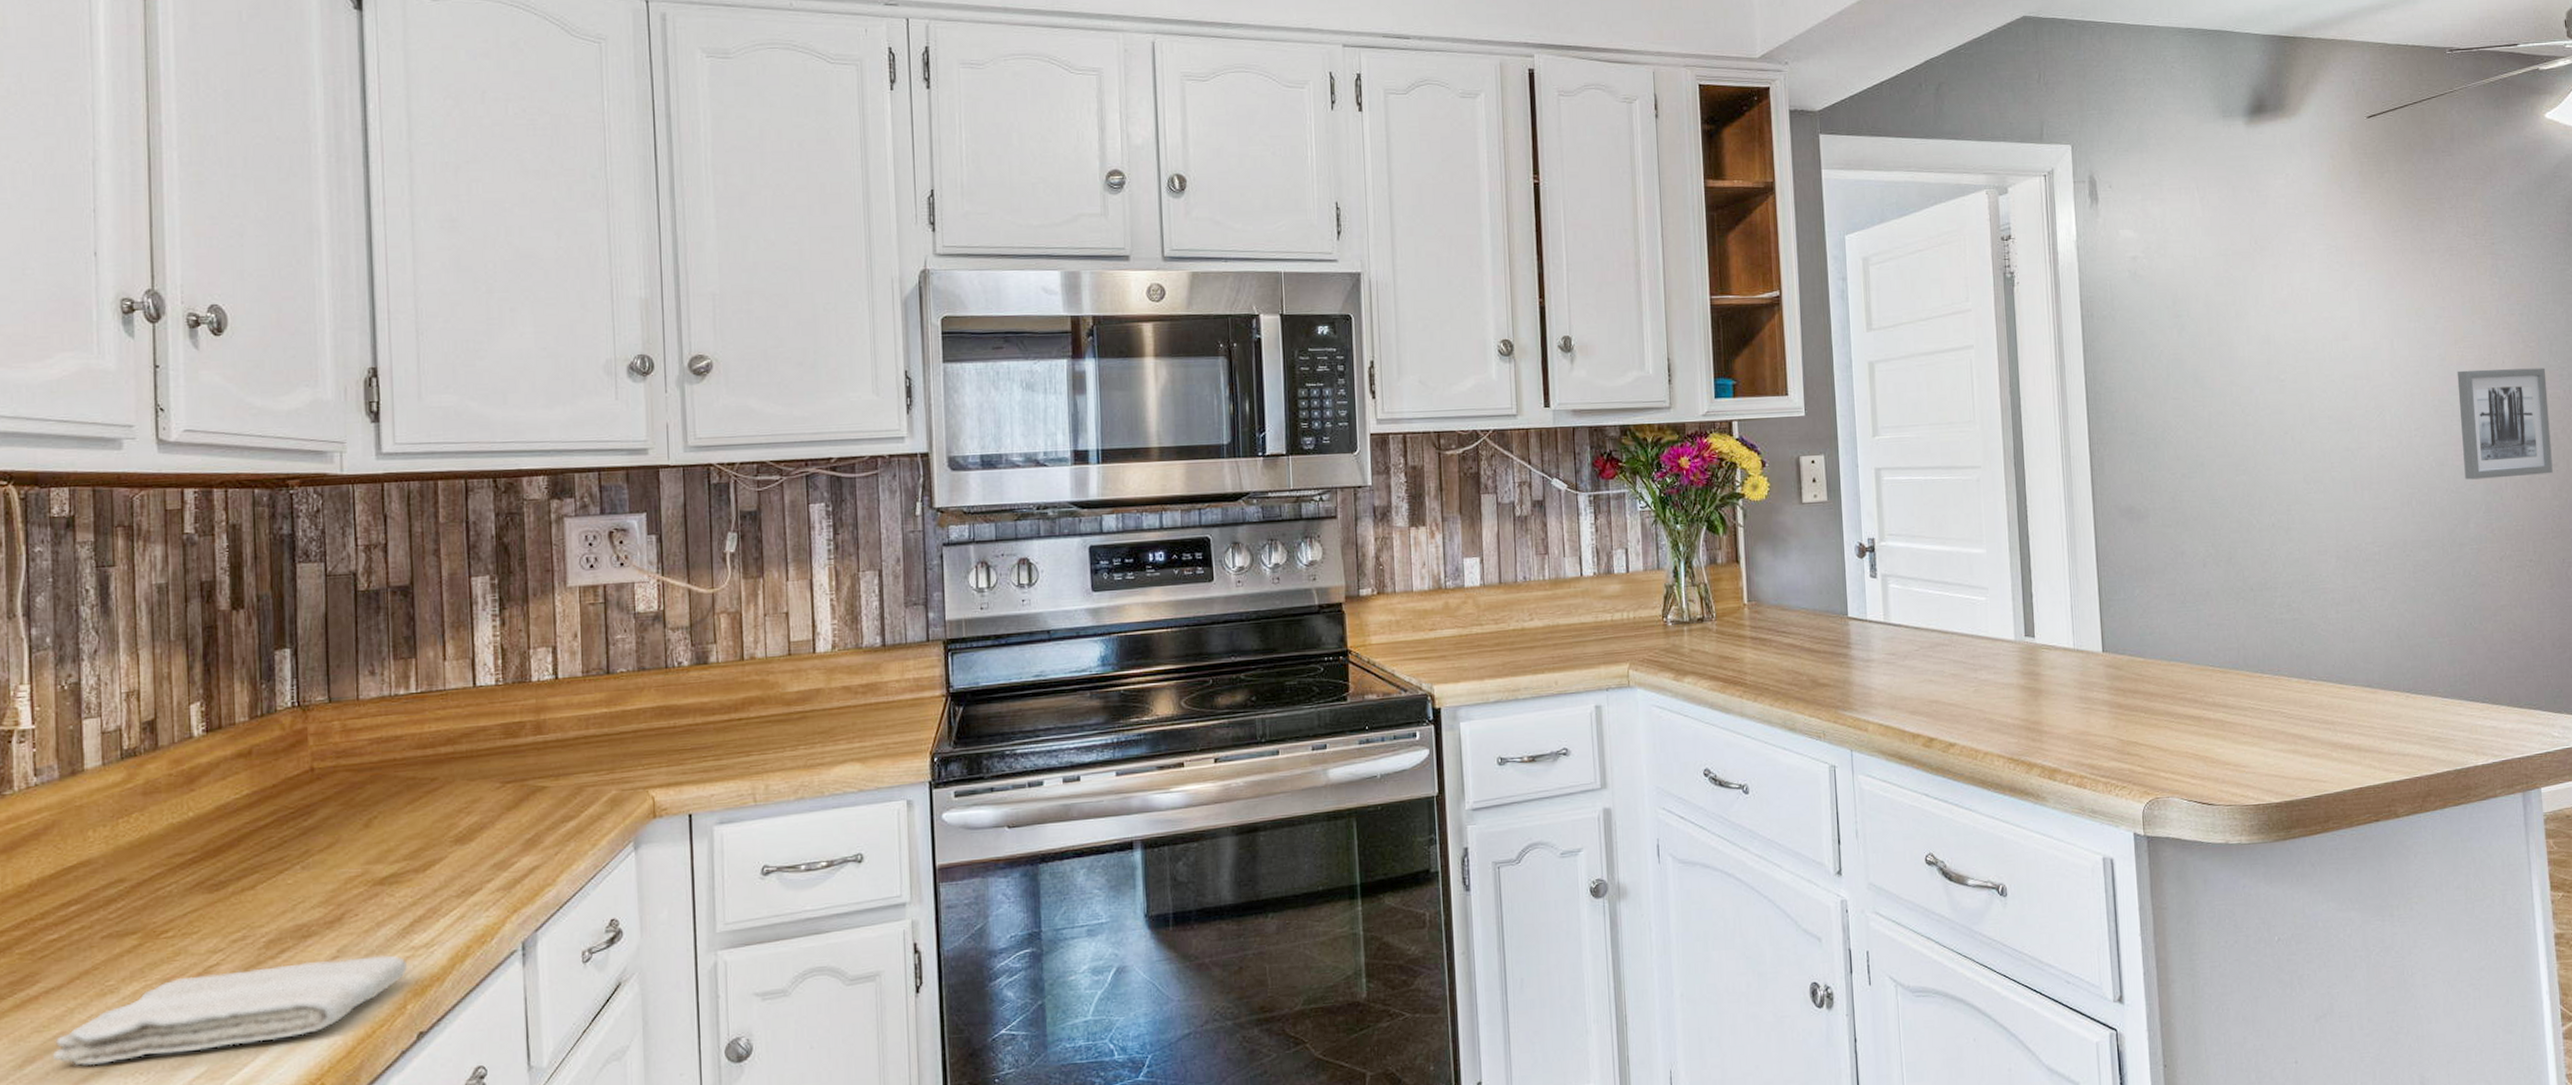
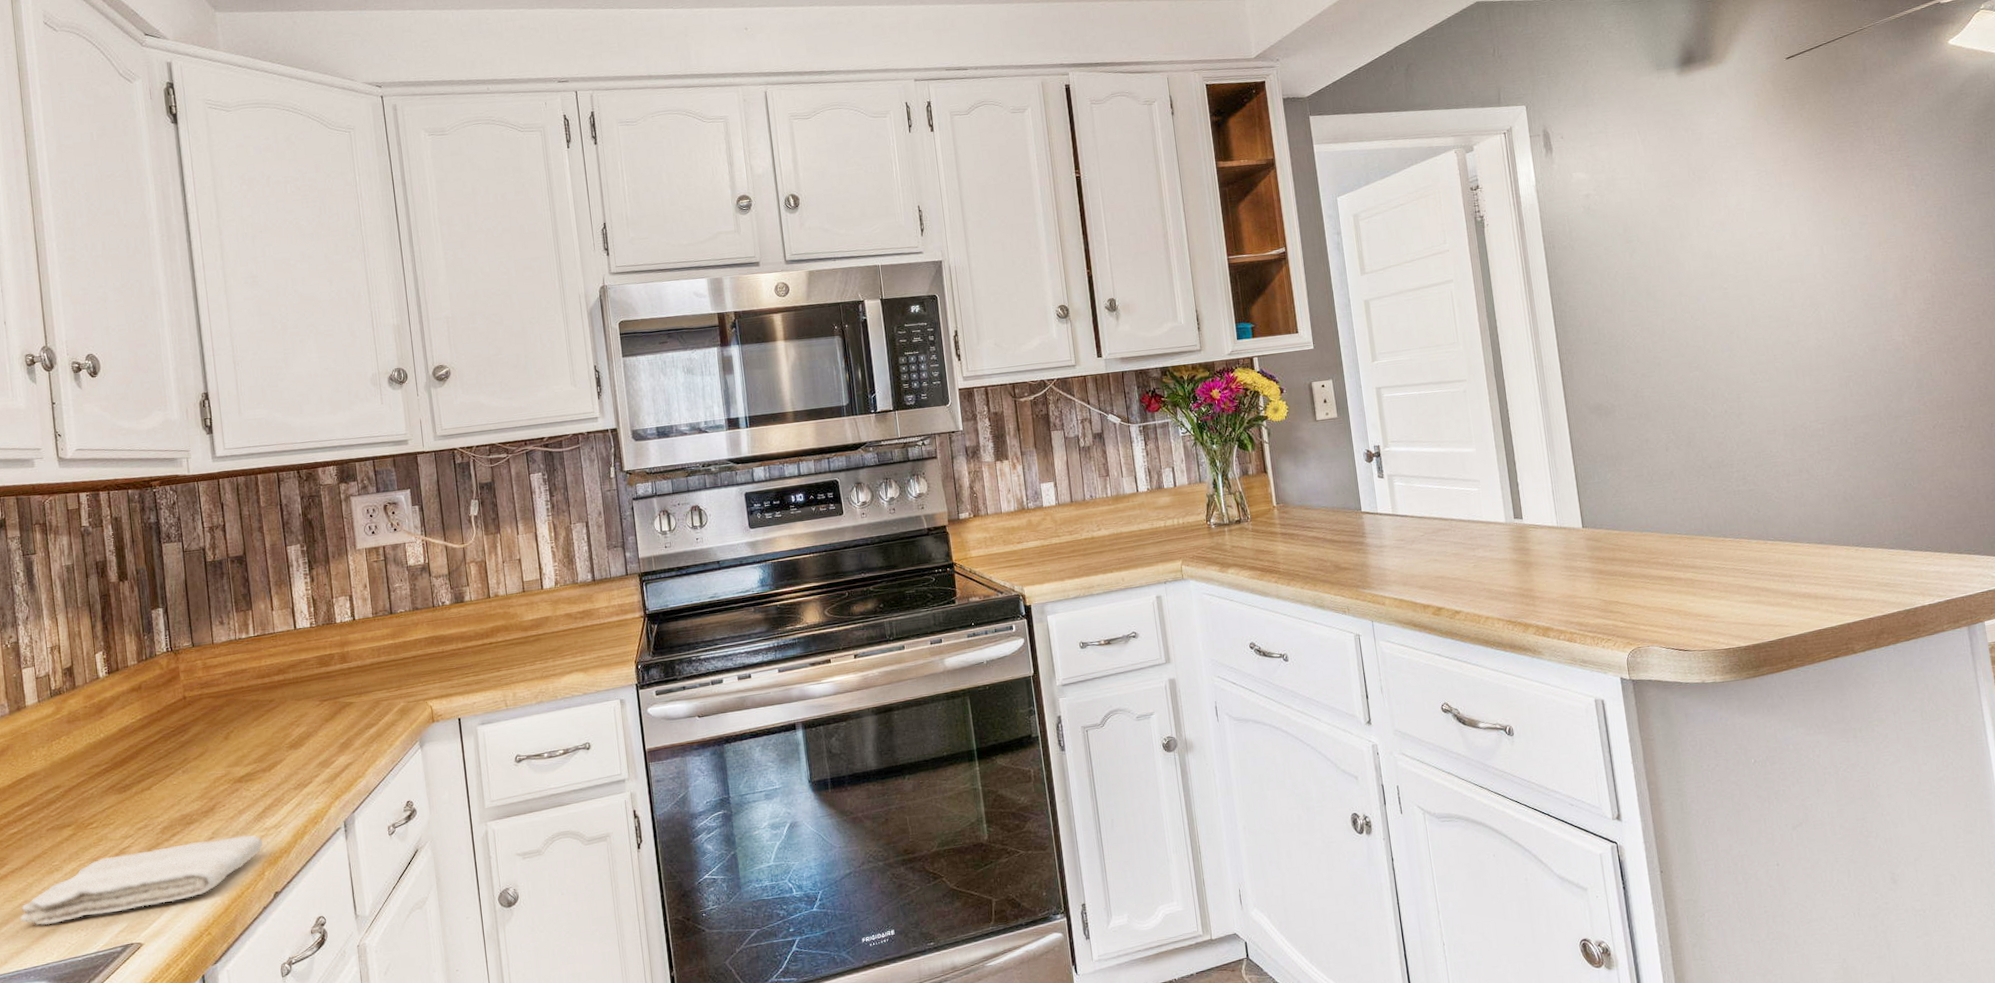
wall art: present [2457,368,2553,480] -> none [1882,260,1977,361]

